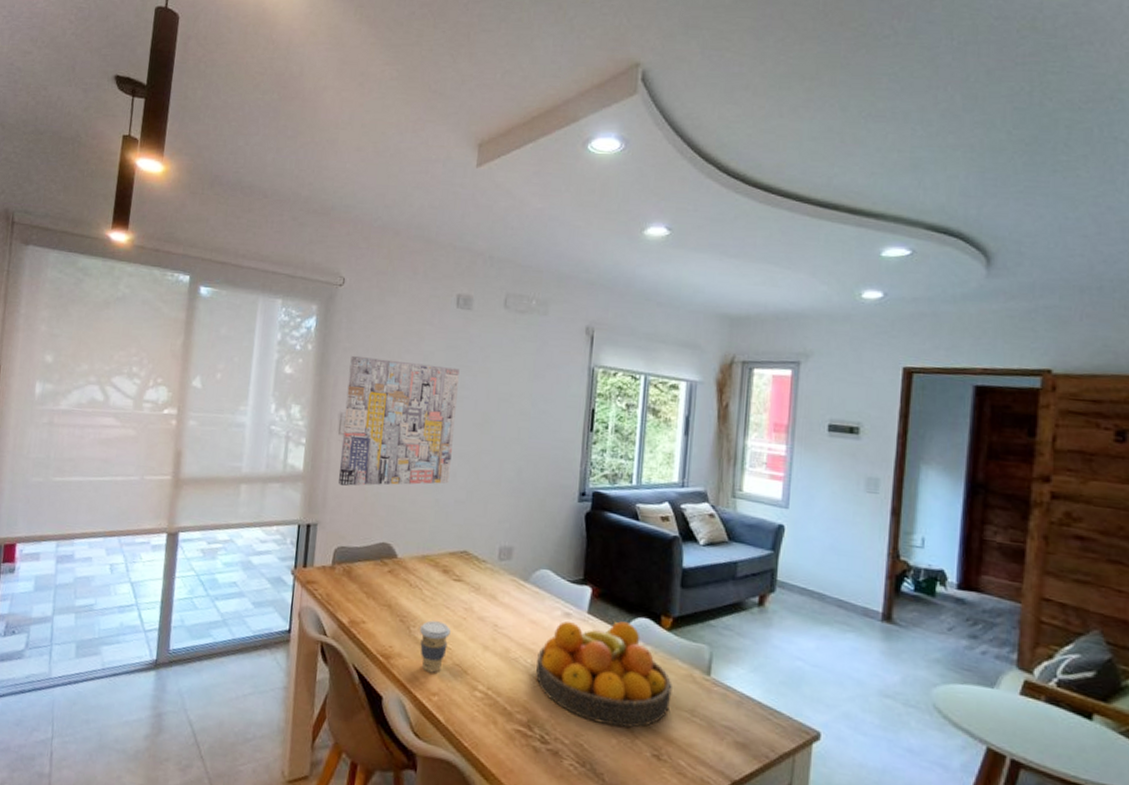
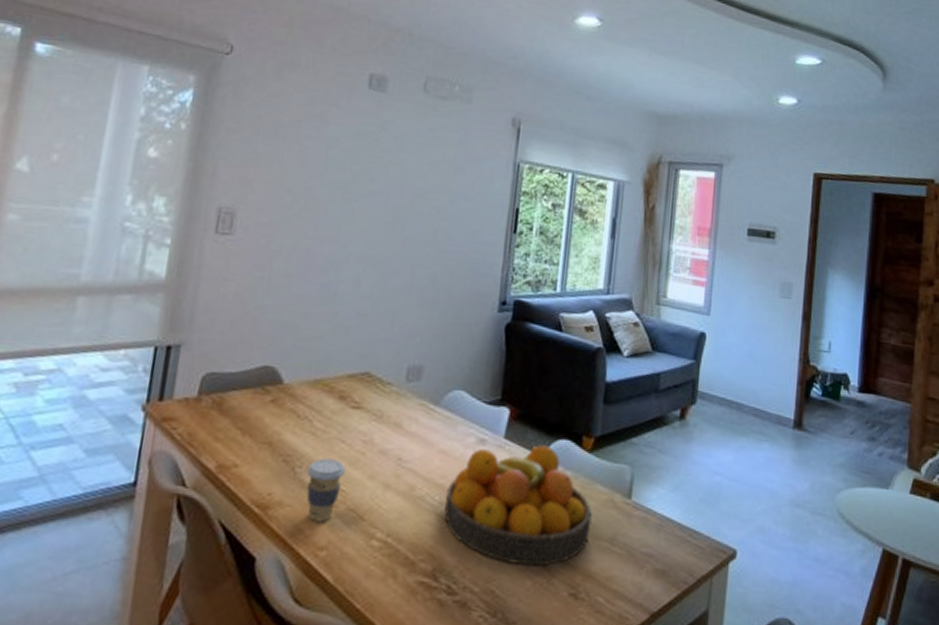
wall art: present [339,355,460,486] -> none [212,138,369,297]

